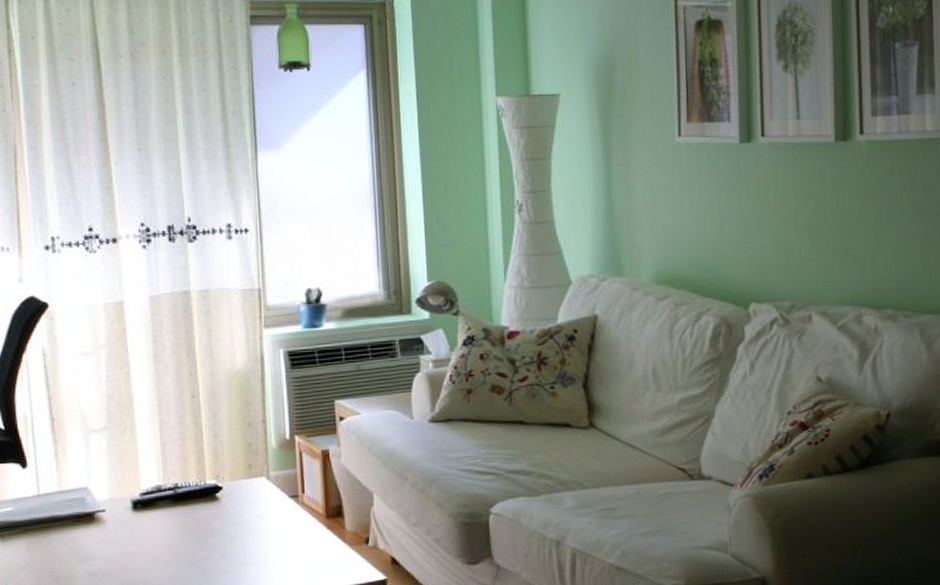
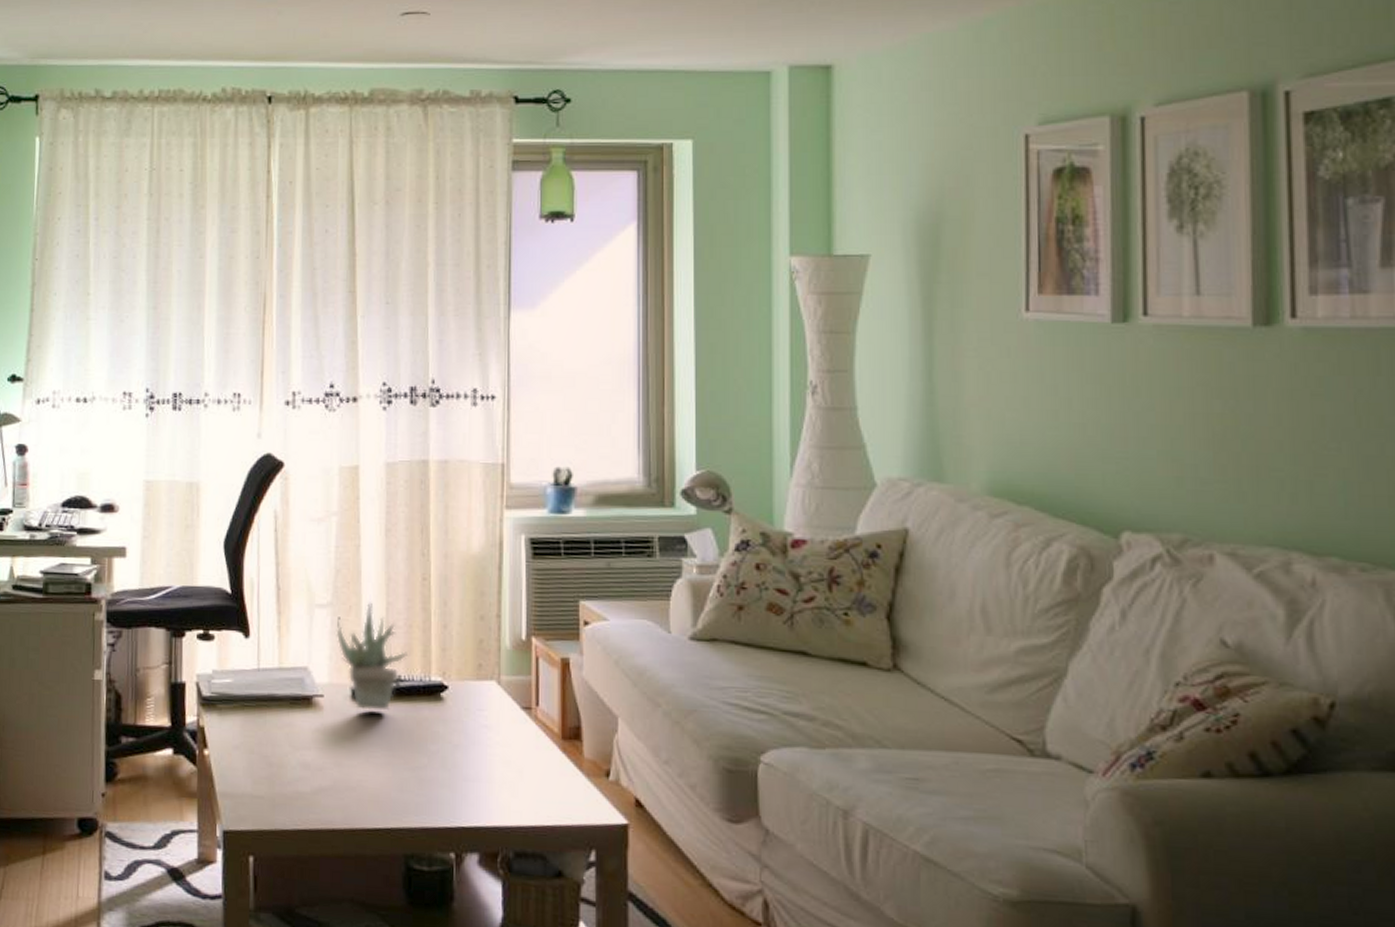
succulent plant: none [112,422,183,518] -> present [336,602,408,711]

